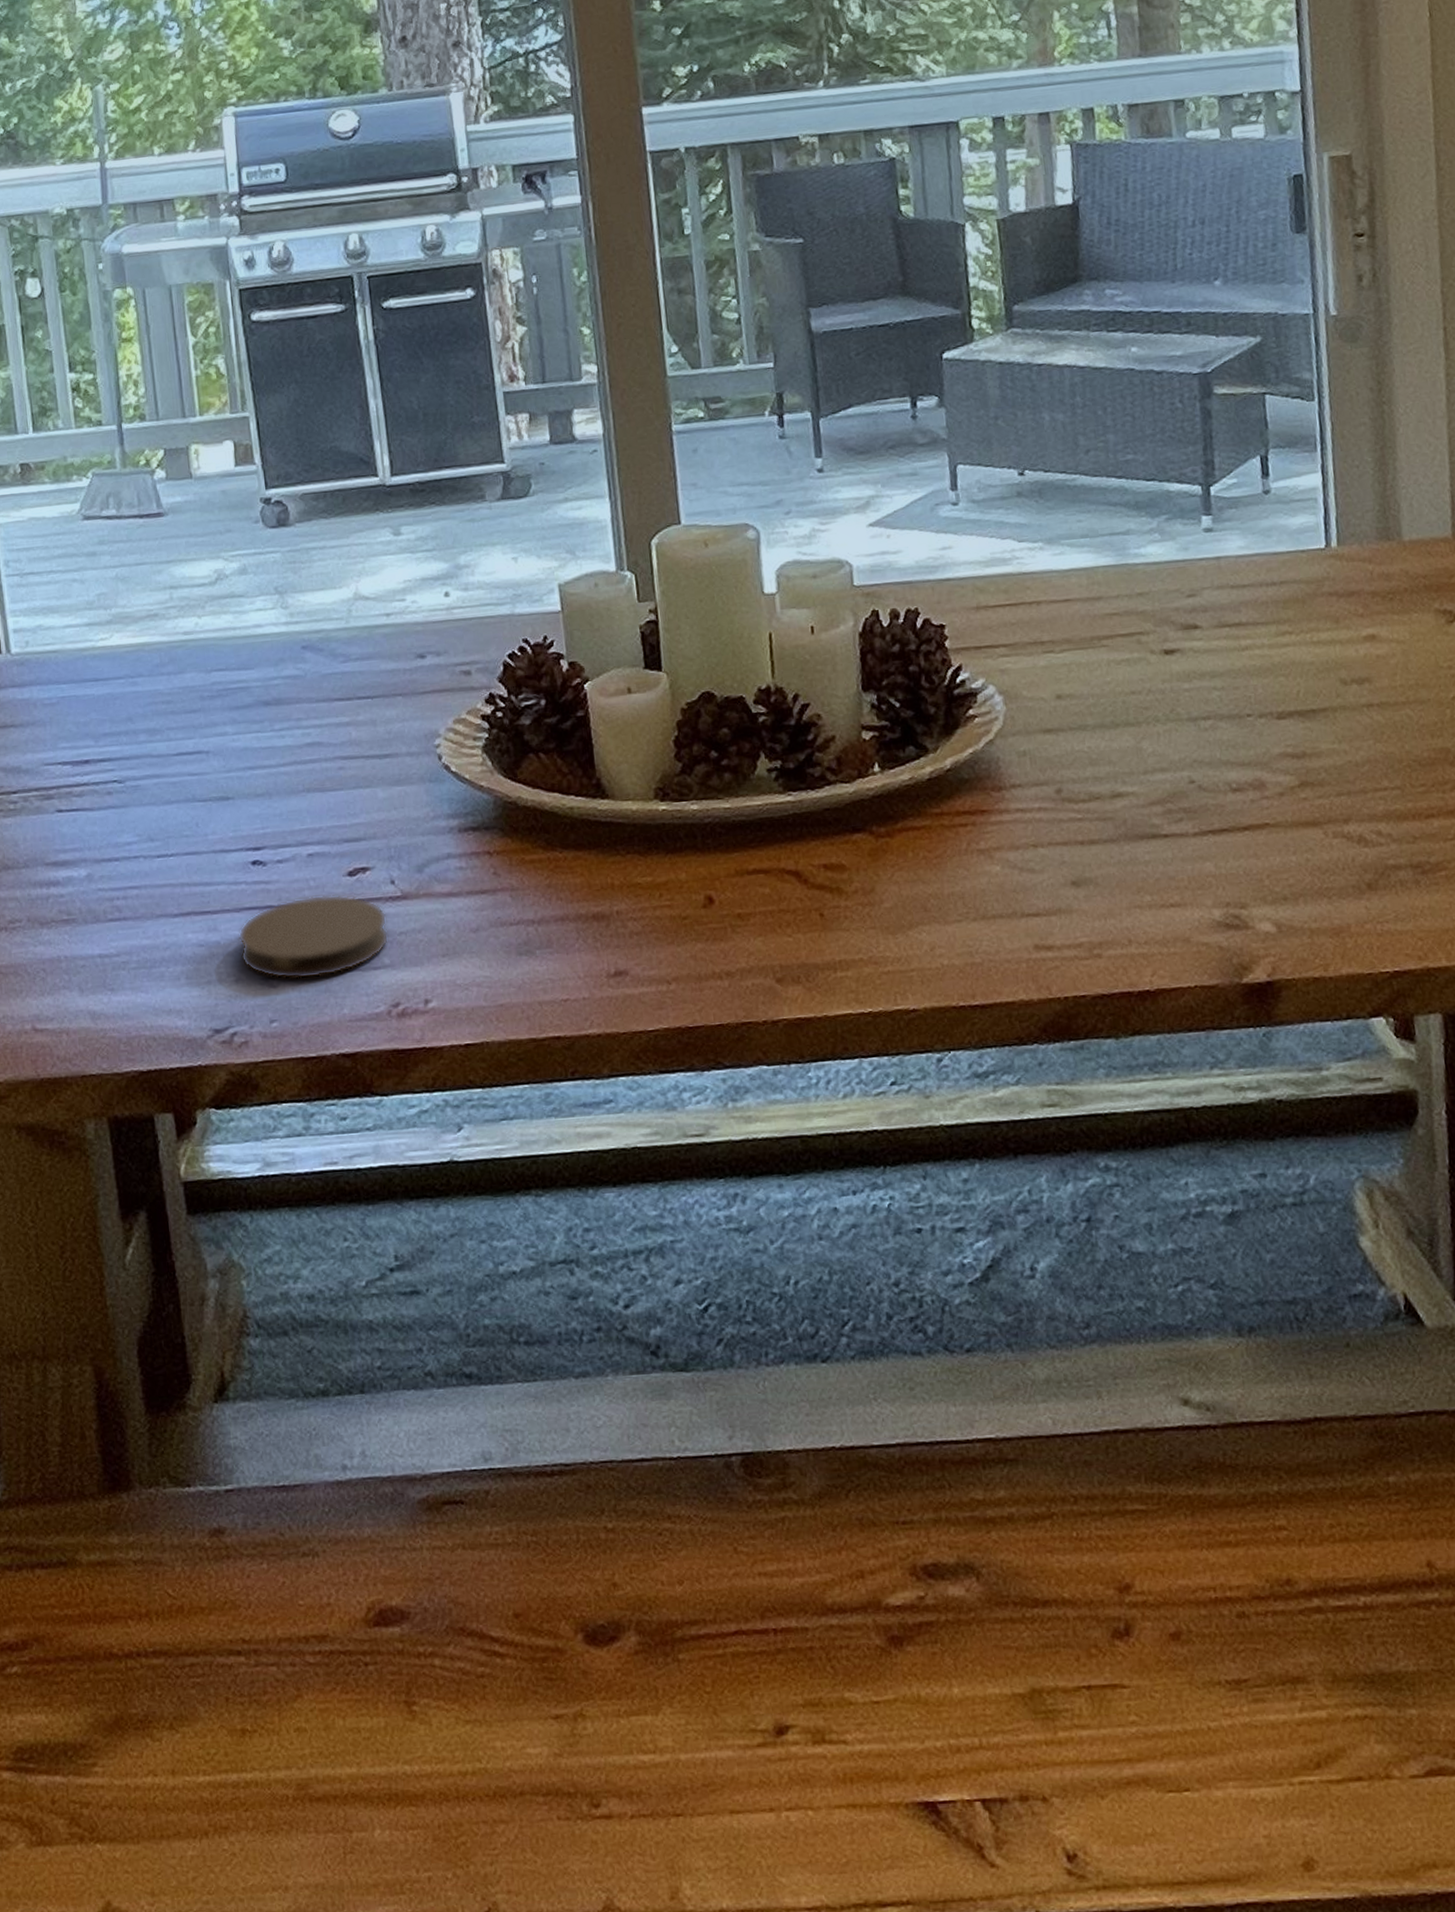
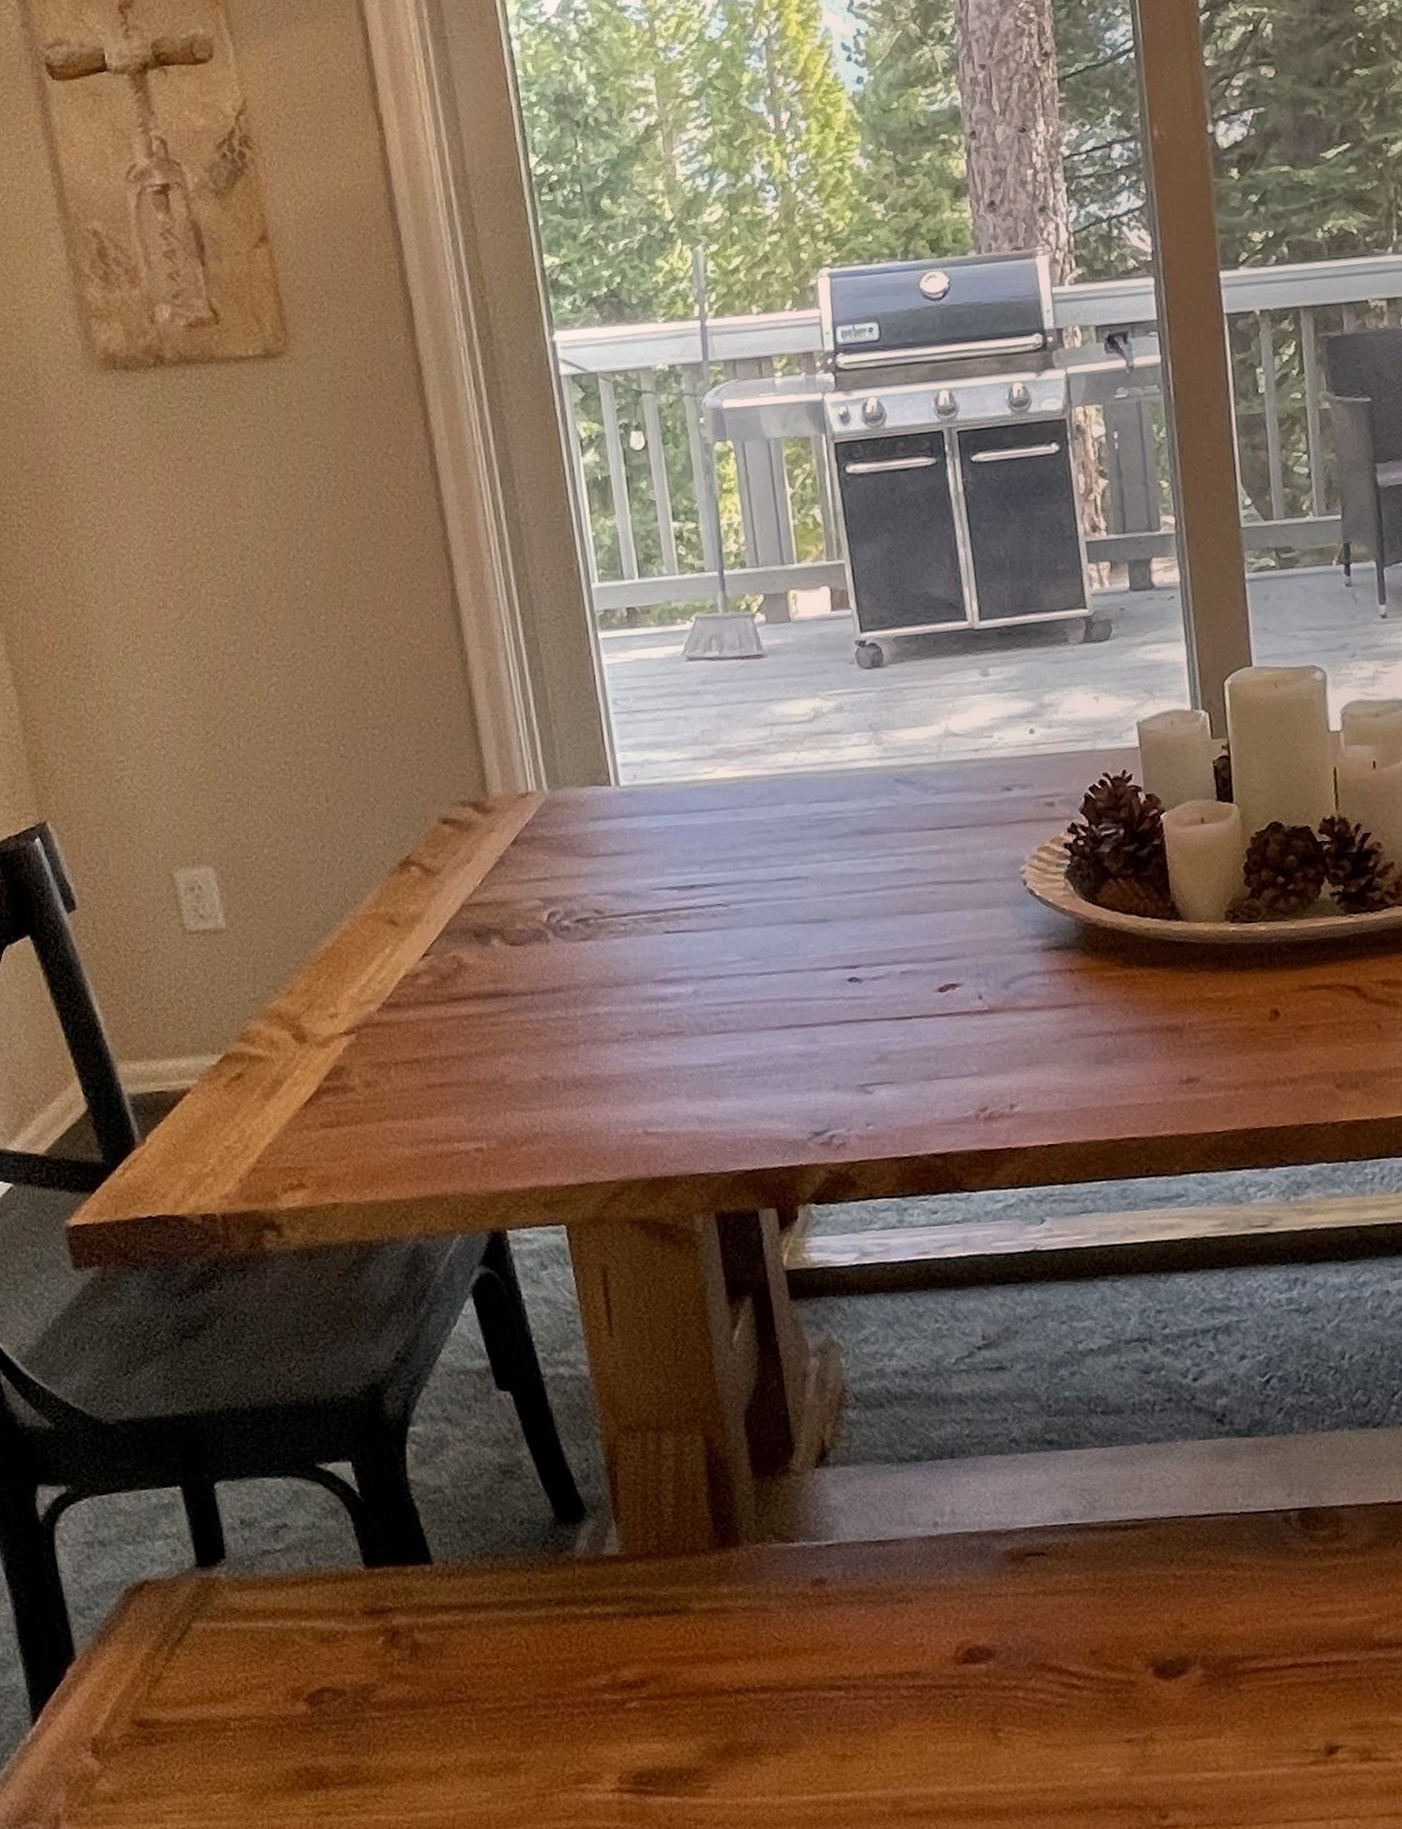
coaster: present [238,894,389,980] -> none [836,1008,977,1087]

